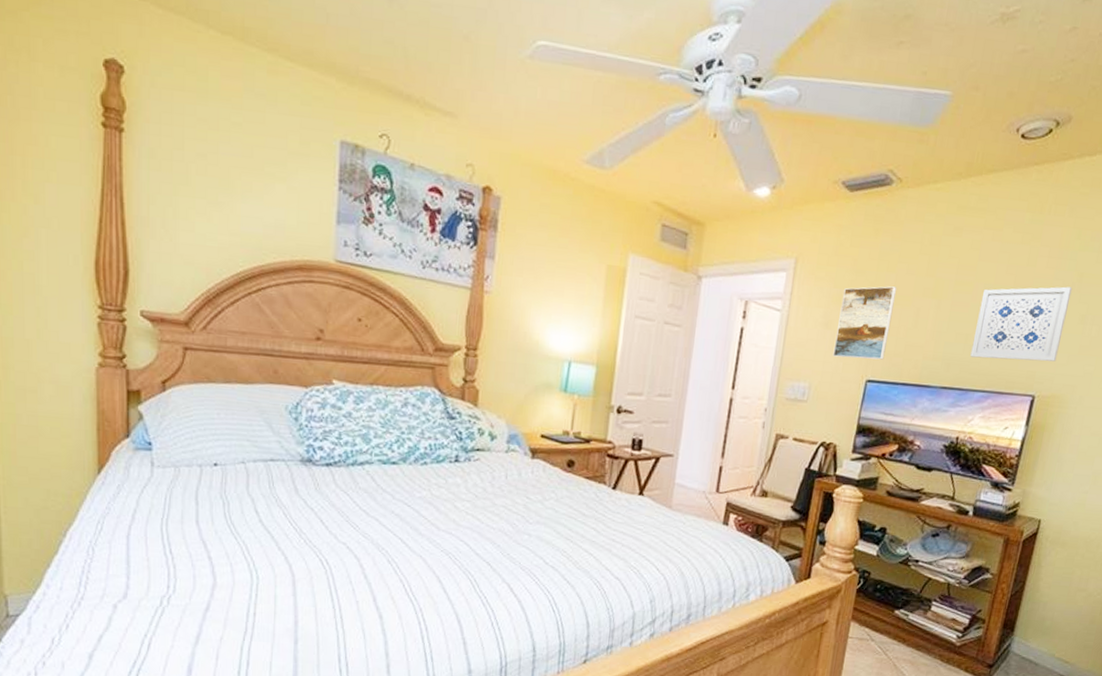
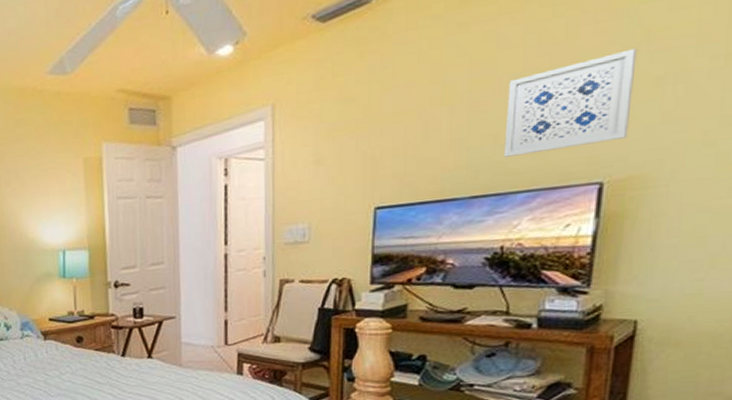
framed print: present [832,286,897,360] -> none [330,105,397,192]

